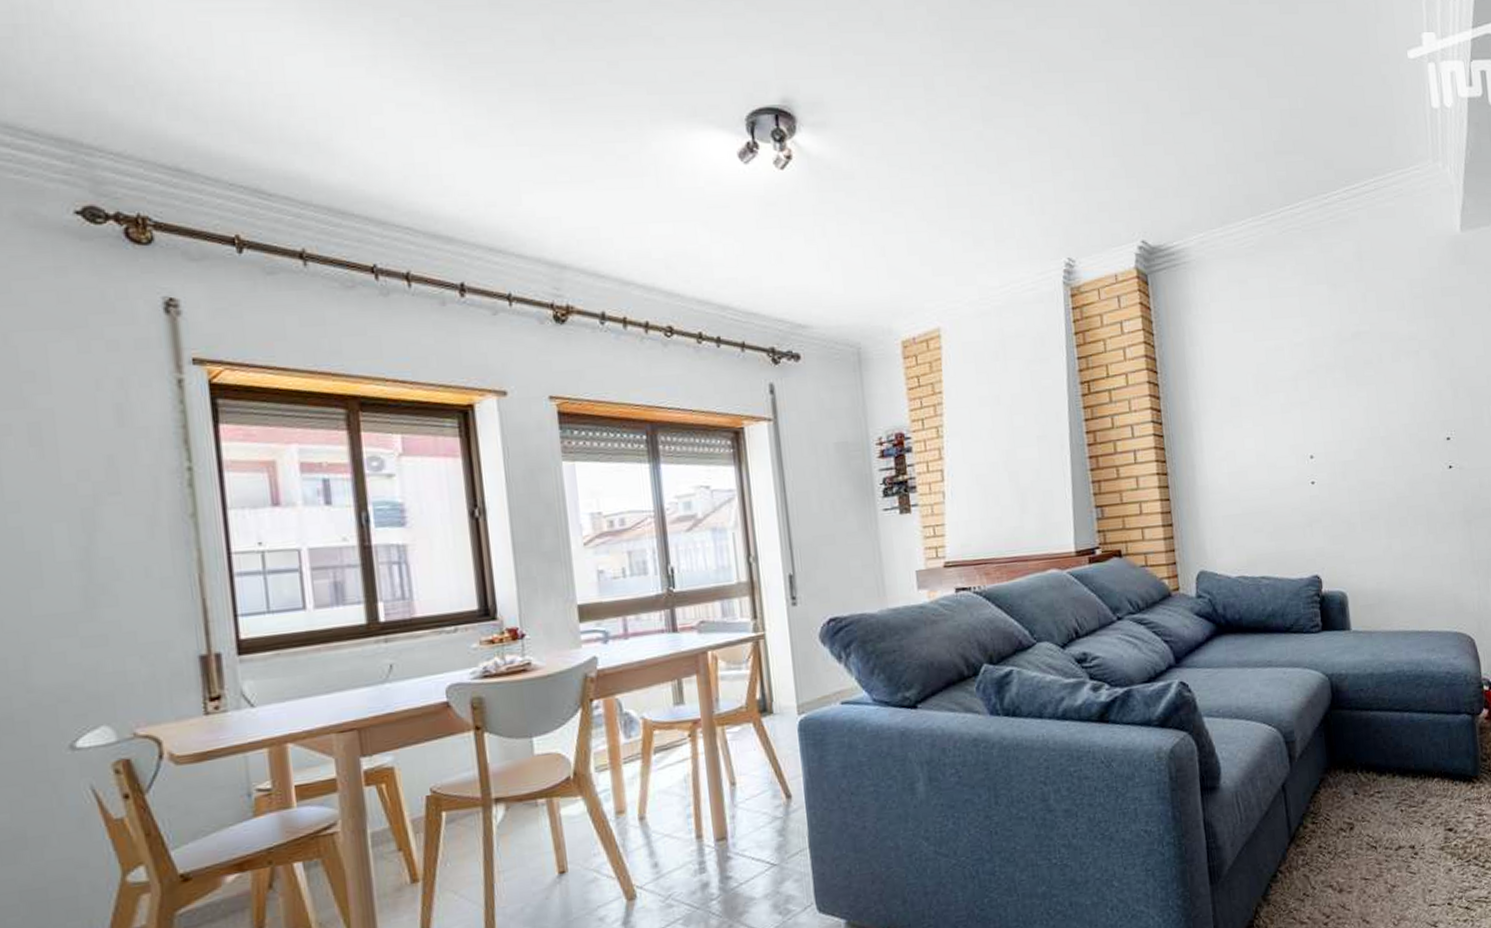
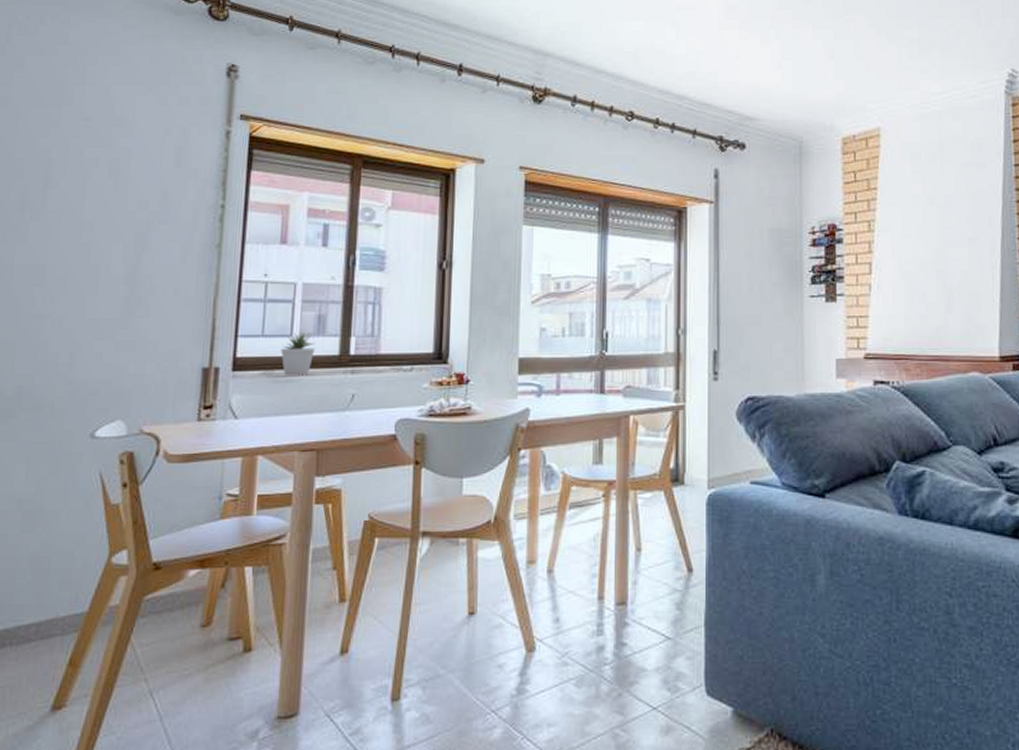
potted plant: none [294,602,337,653] -> present [281,331,315,376]

